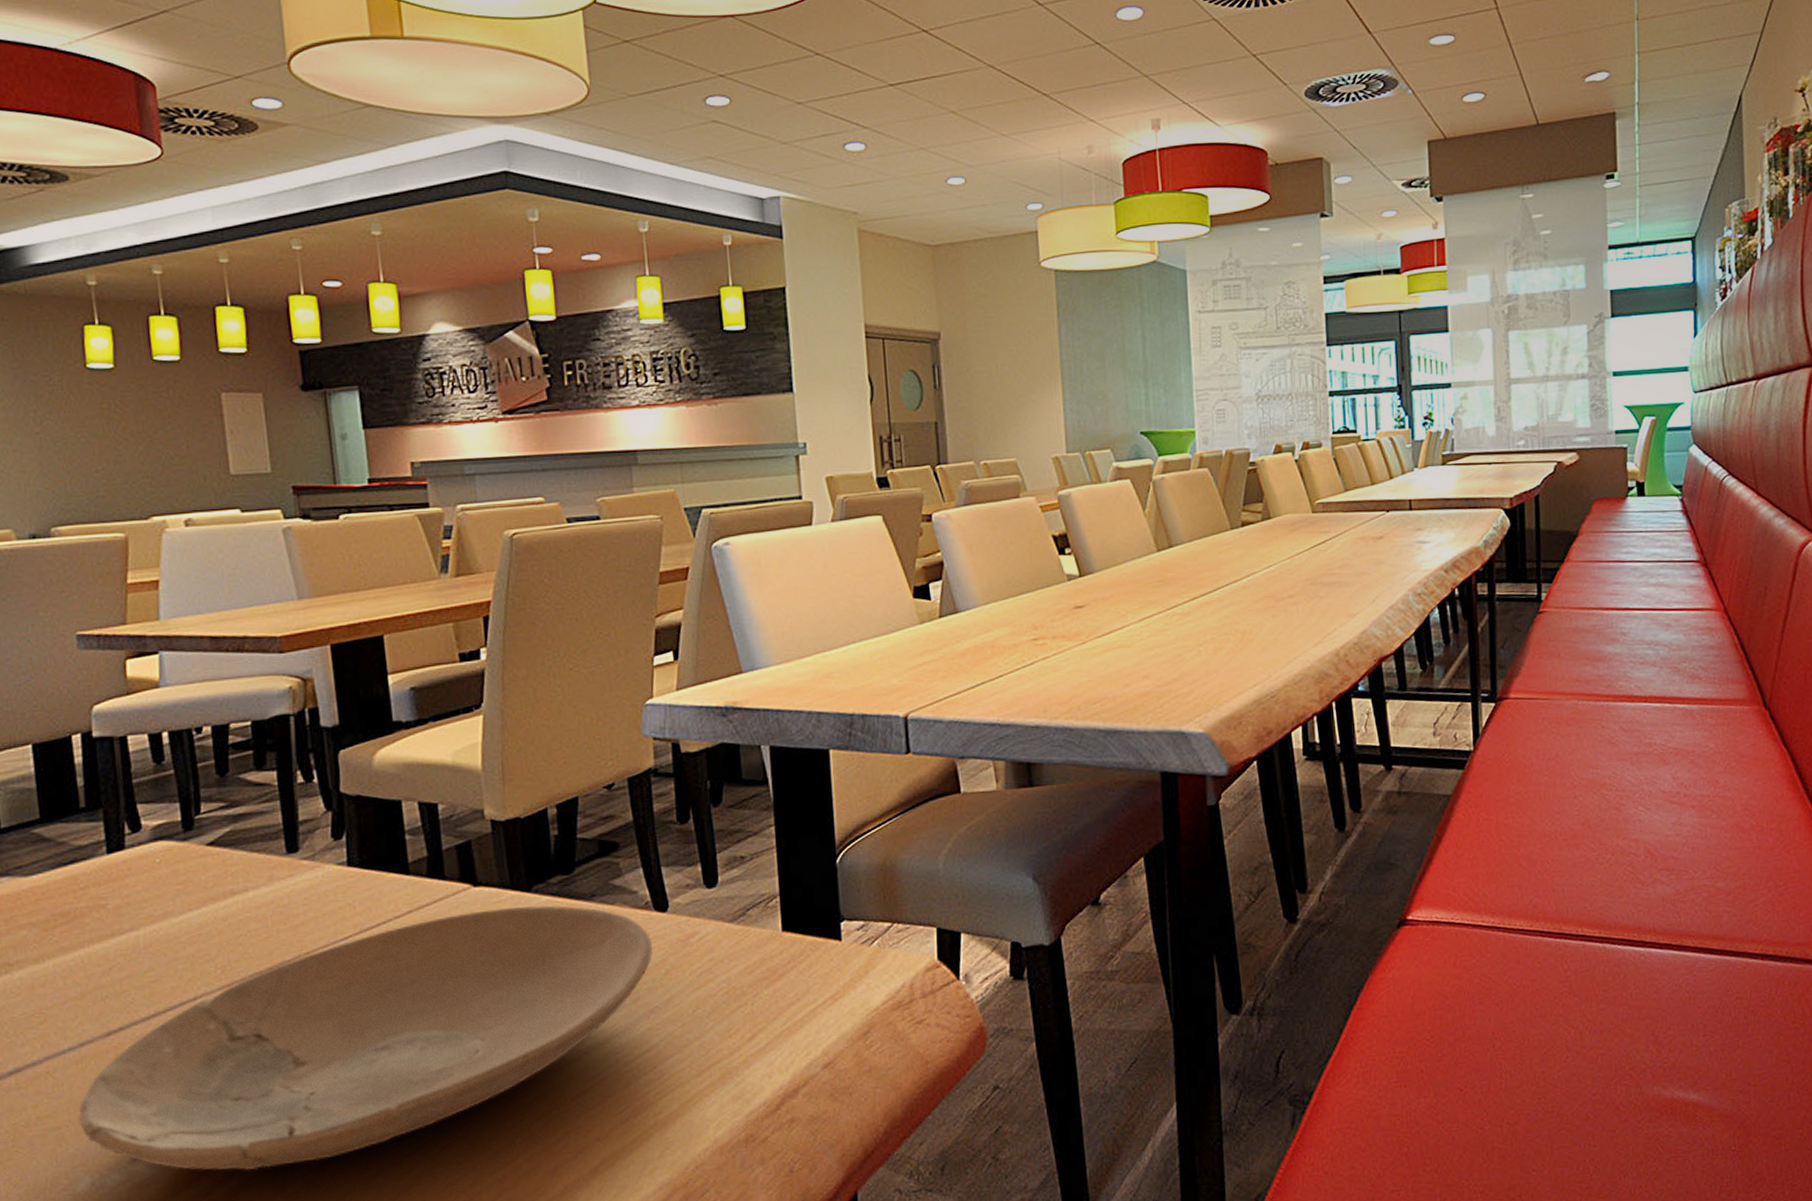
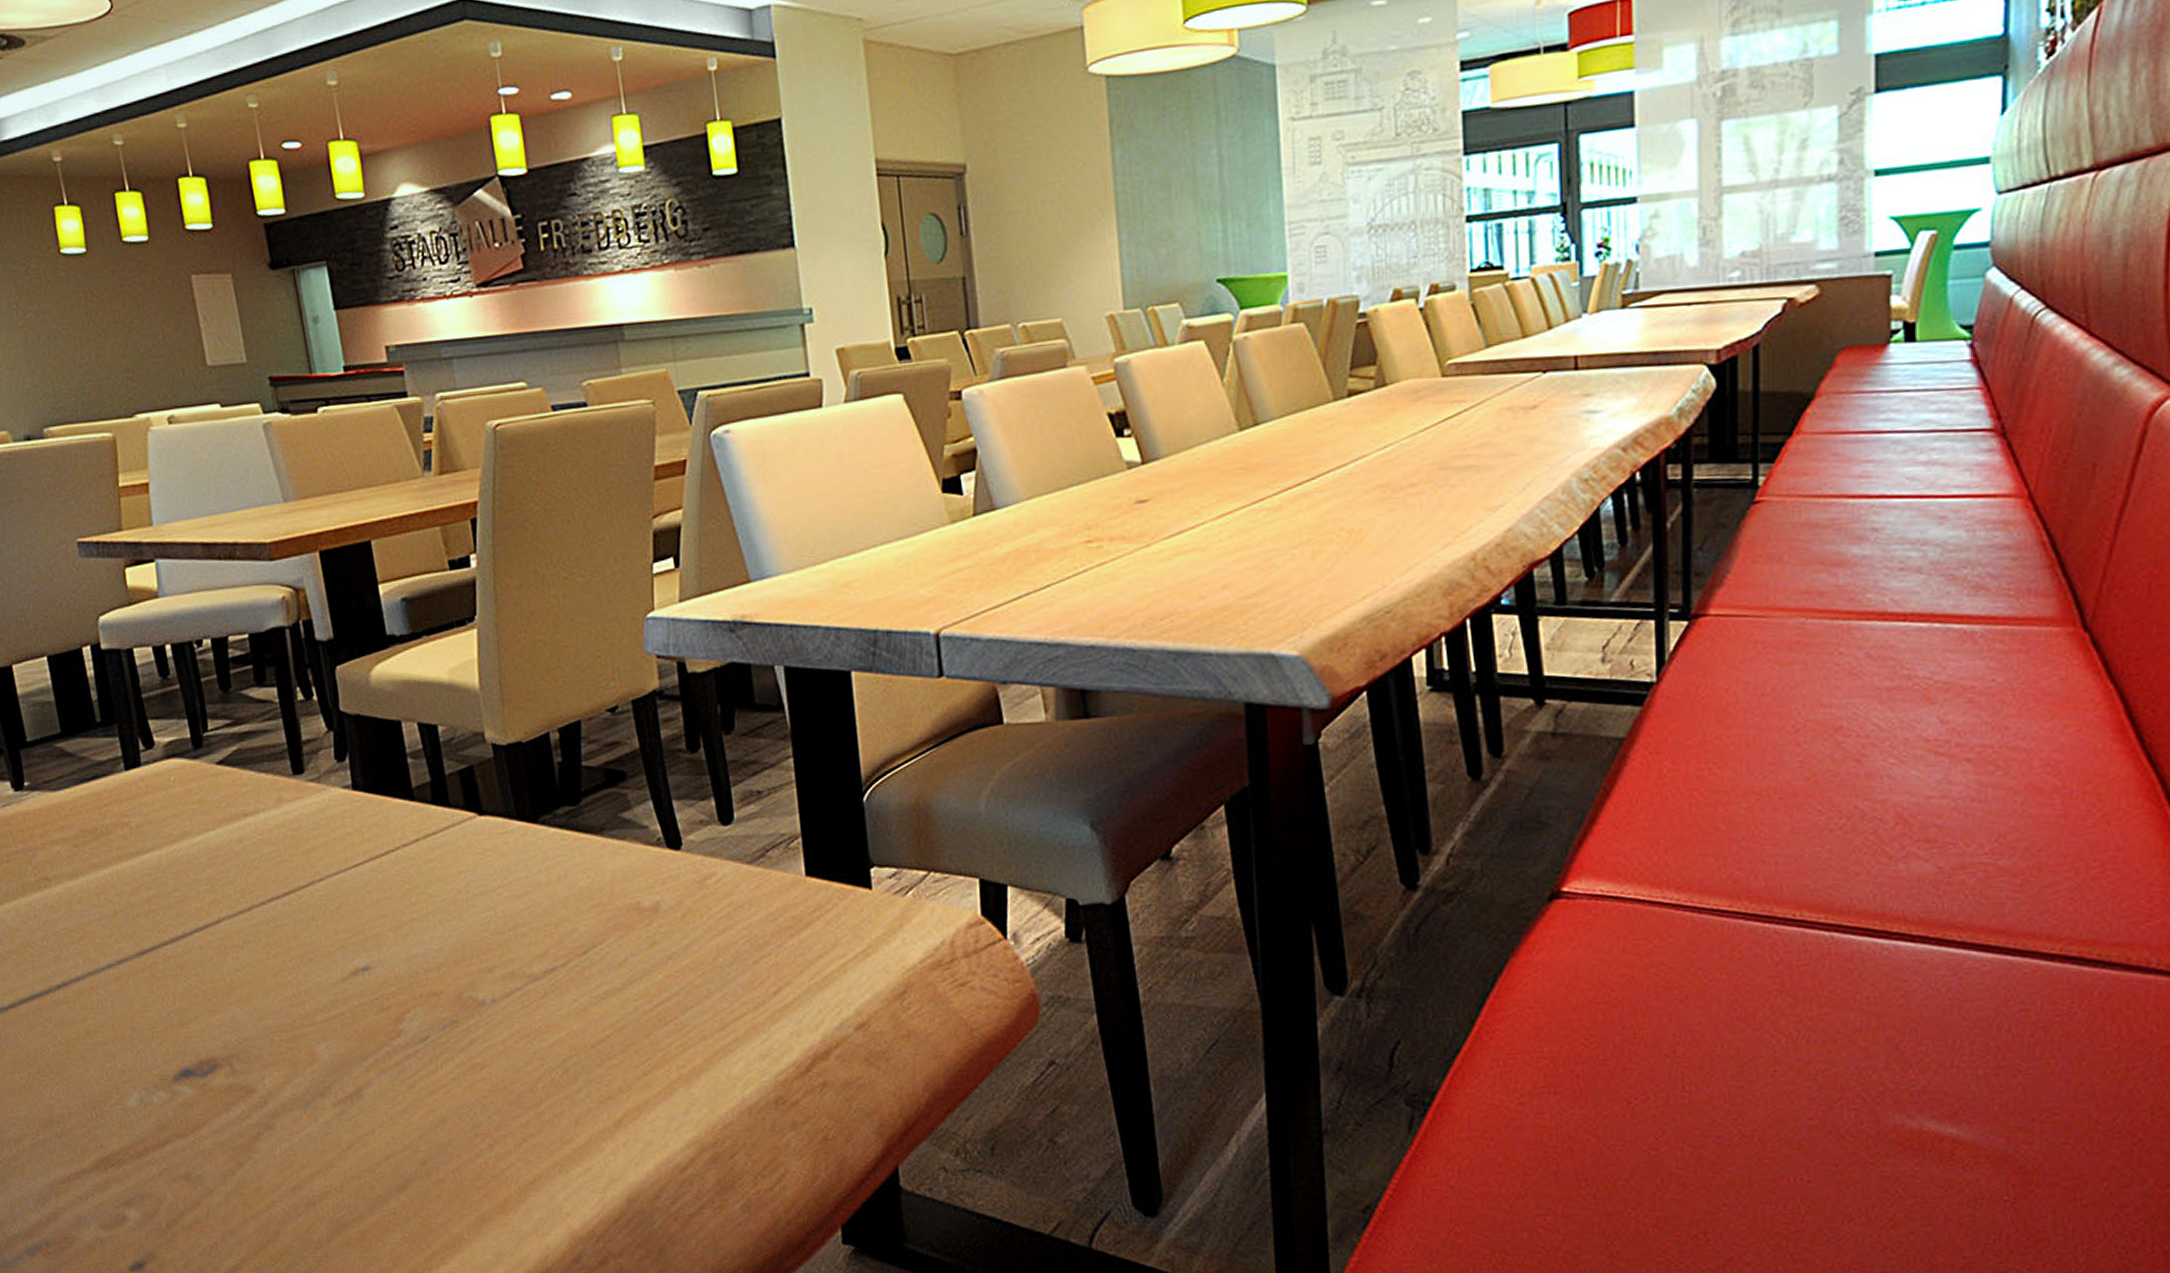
plate: present [78,905,653,1171] -> none [122,837,668,1098]

